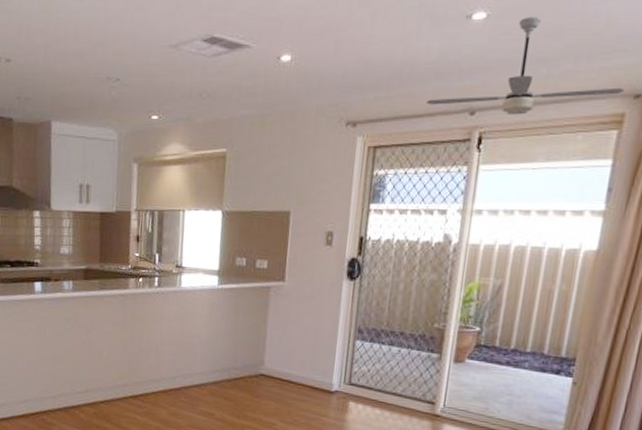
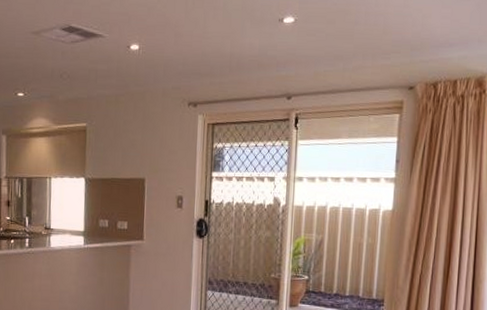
ceiling fan: present [425,17,625,115] -> none [252,23,401,100]

